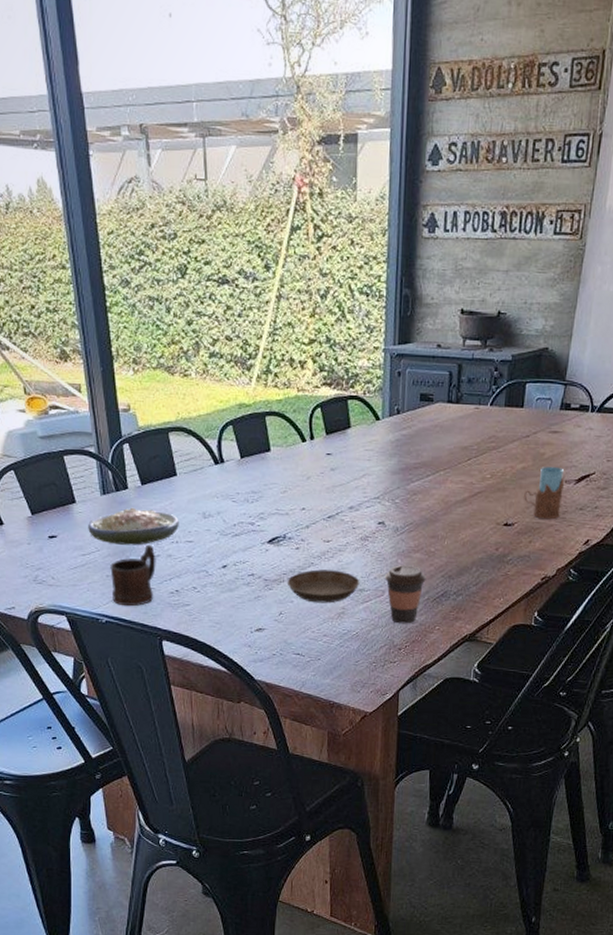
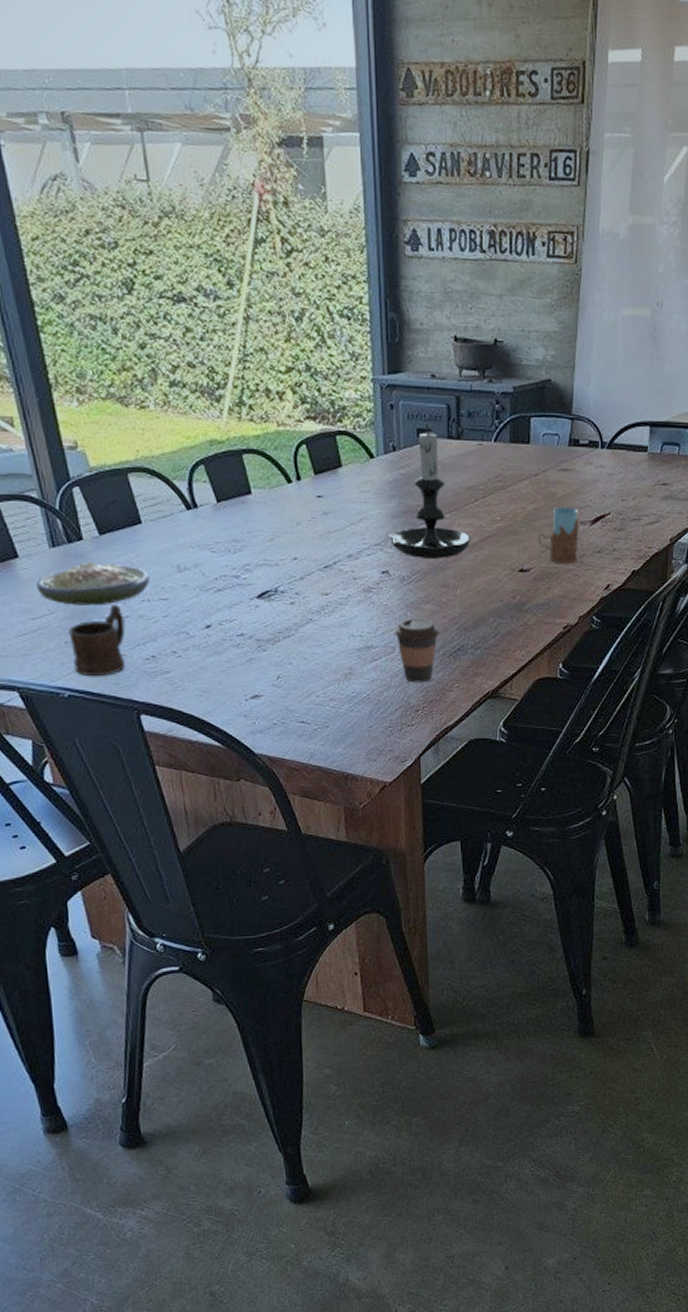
saucer: present [287,569,360,603] -> none [283,626,367,664]
candle holder: none [386,390,462,512] -> present [387,425,471,559]

